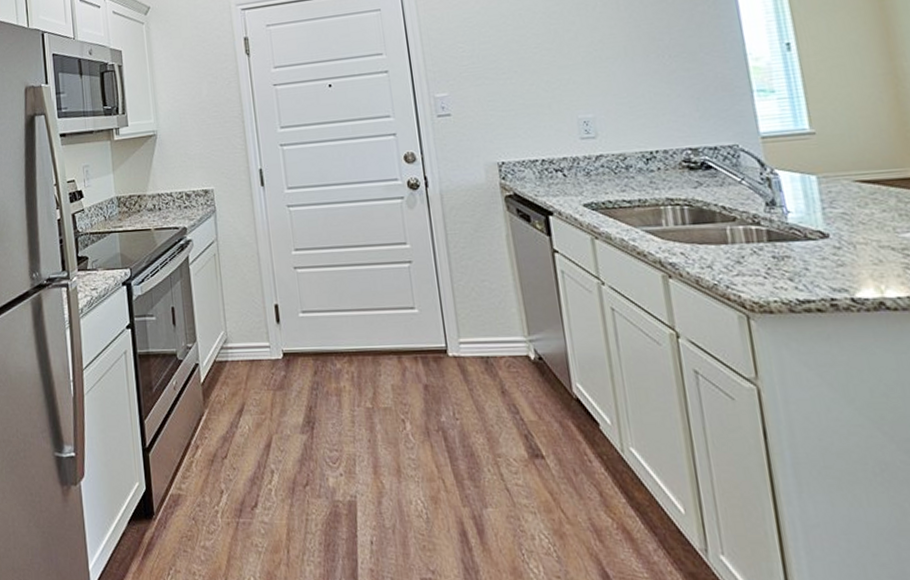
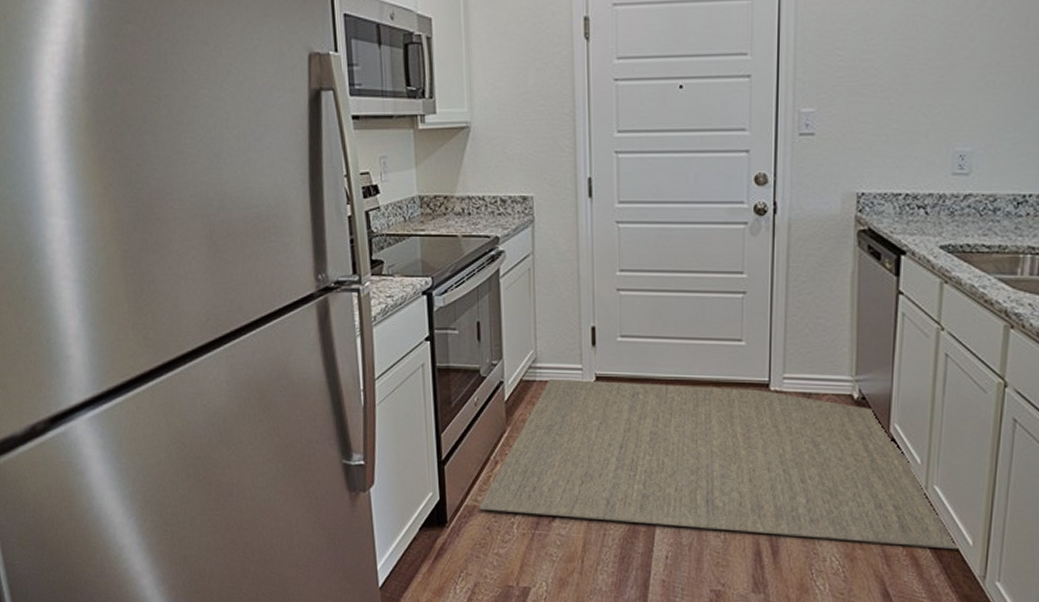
rug: none [183,355,673,520] -> present [478,379,961,550]

